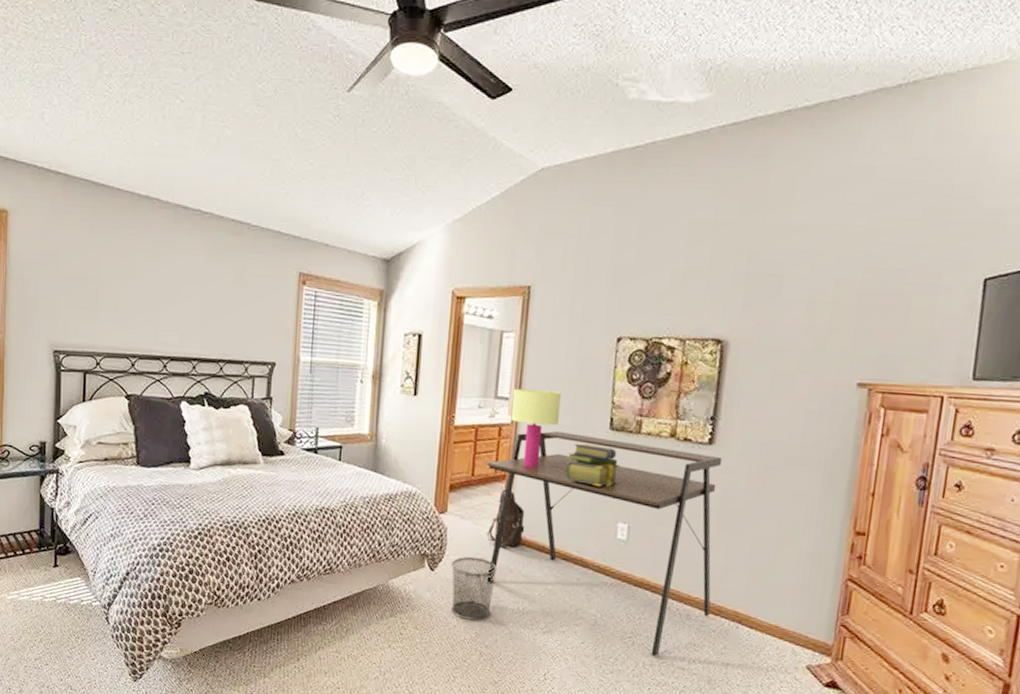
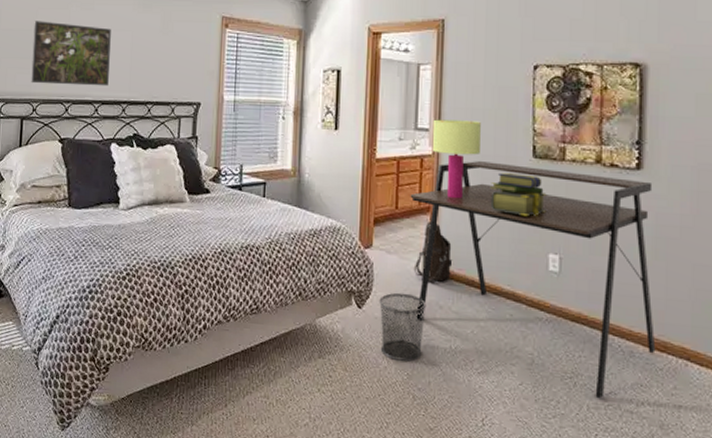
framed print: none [93,268,180,342] -> present [31,21,111,87]

